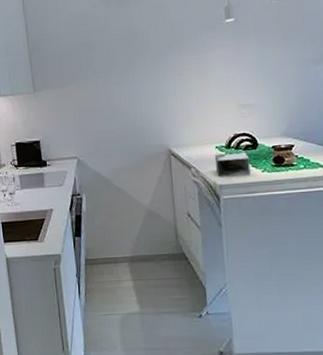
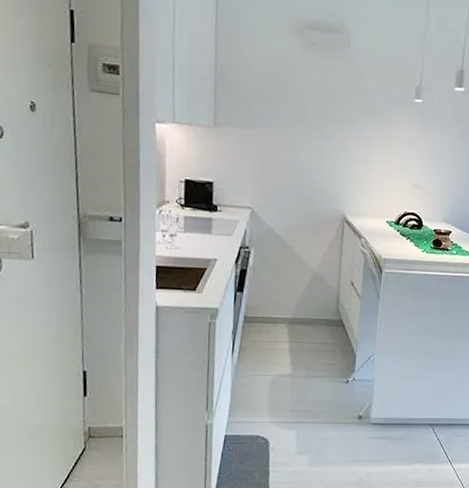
tissue box: present [215,152,251,177] -> none [383,228,414,252]

